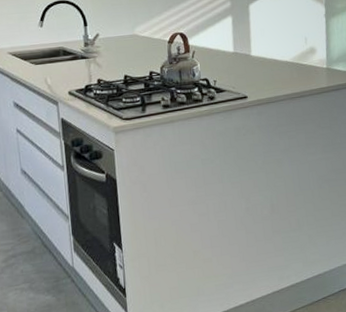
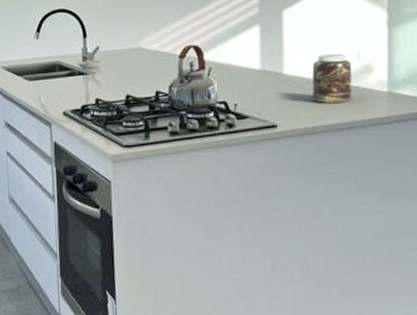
jar: none [272,39,302,78] -> present [311,53,353,104]

